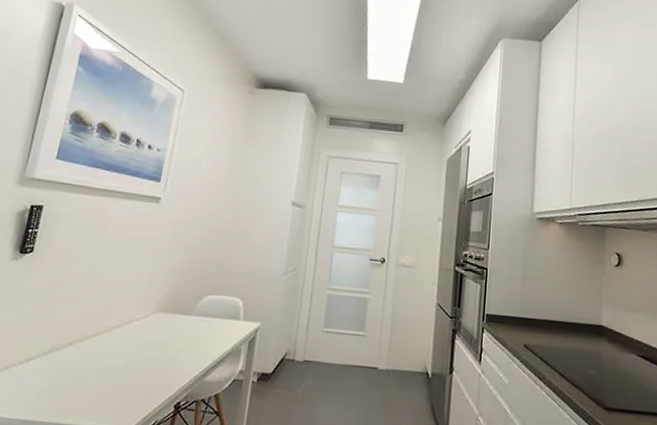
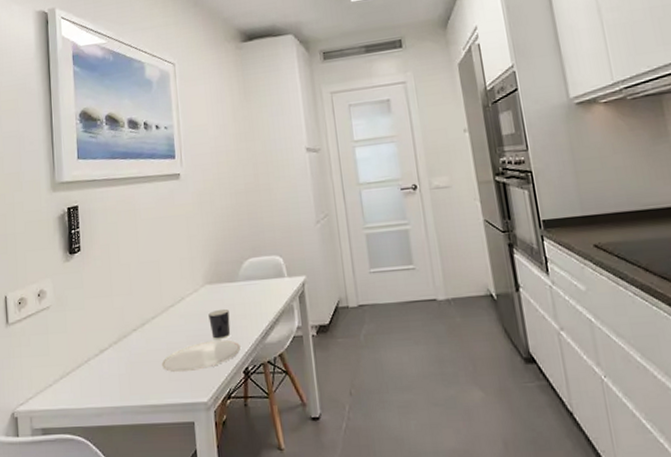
plate: none [89,369,178,398] -> present [161,339,241,373]
mug: none [150,339,176,371] -> present [208,308,231,341]

